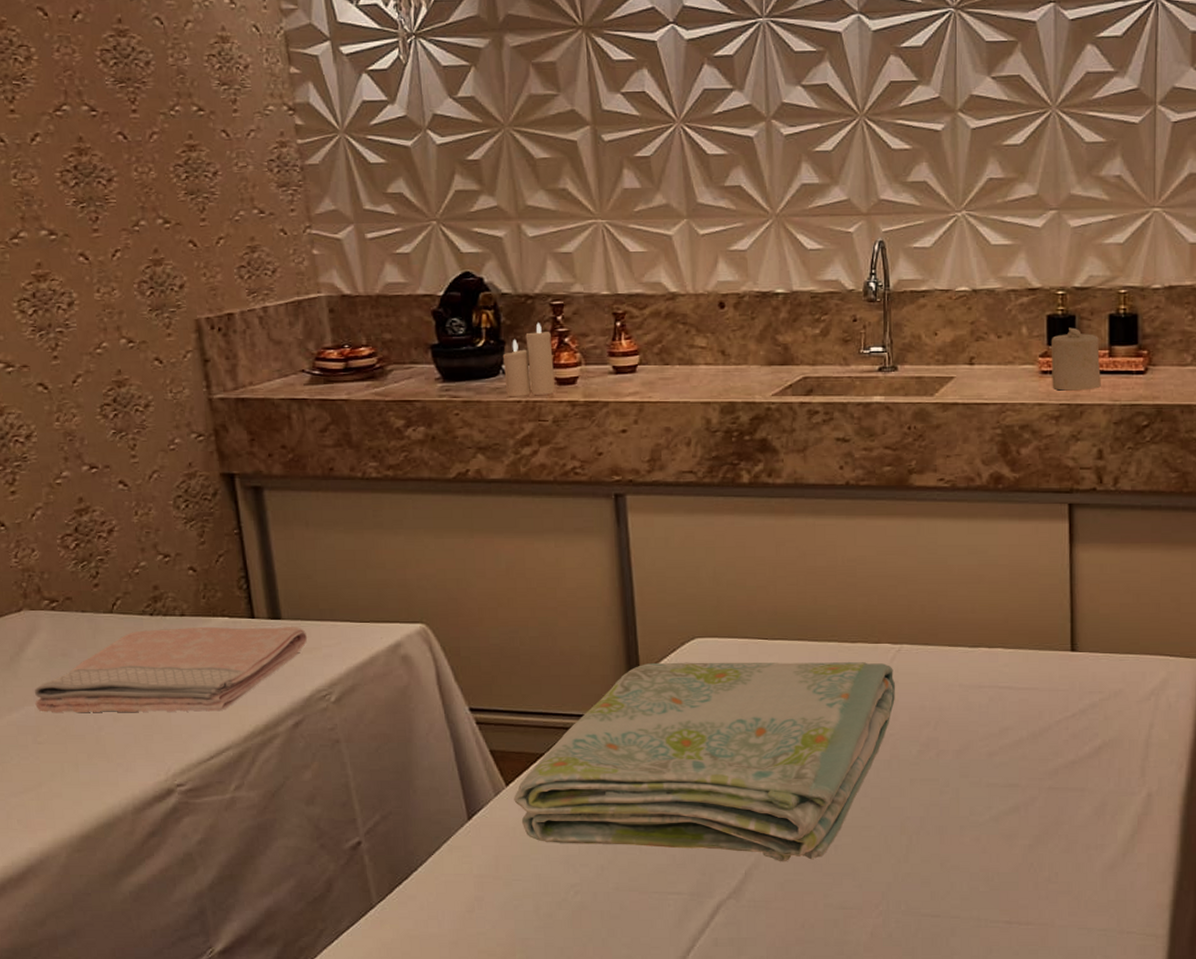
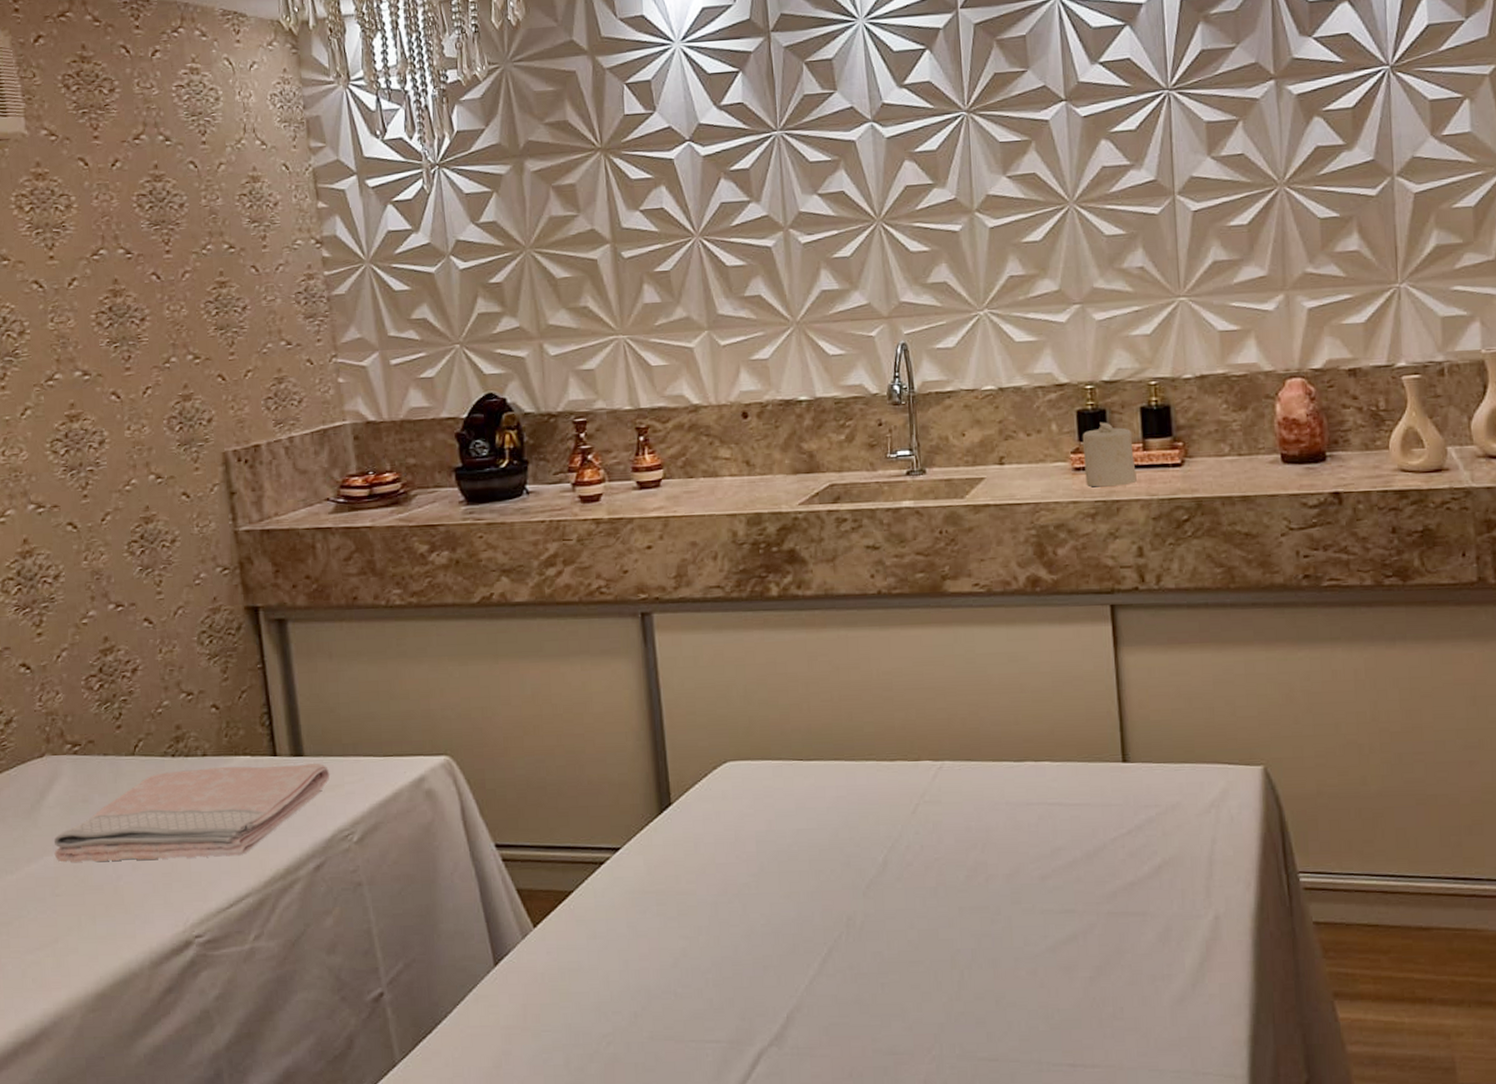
candle: present [502,323,556,396] -> none [526,441,580,517]
towel: present [514,661,896,862] -> none [542,781,939,1004]

